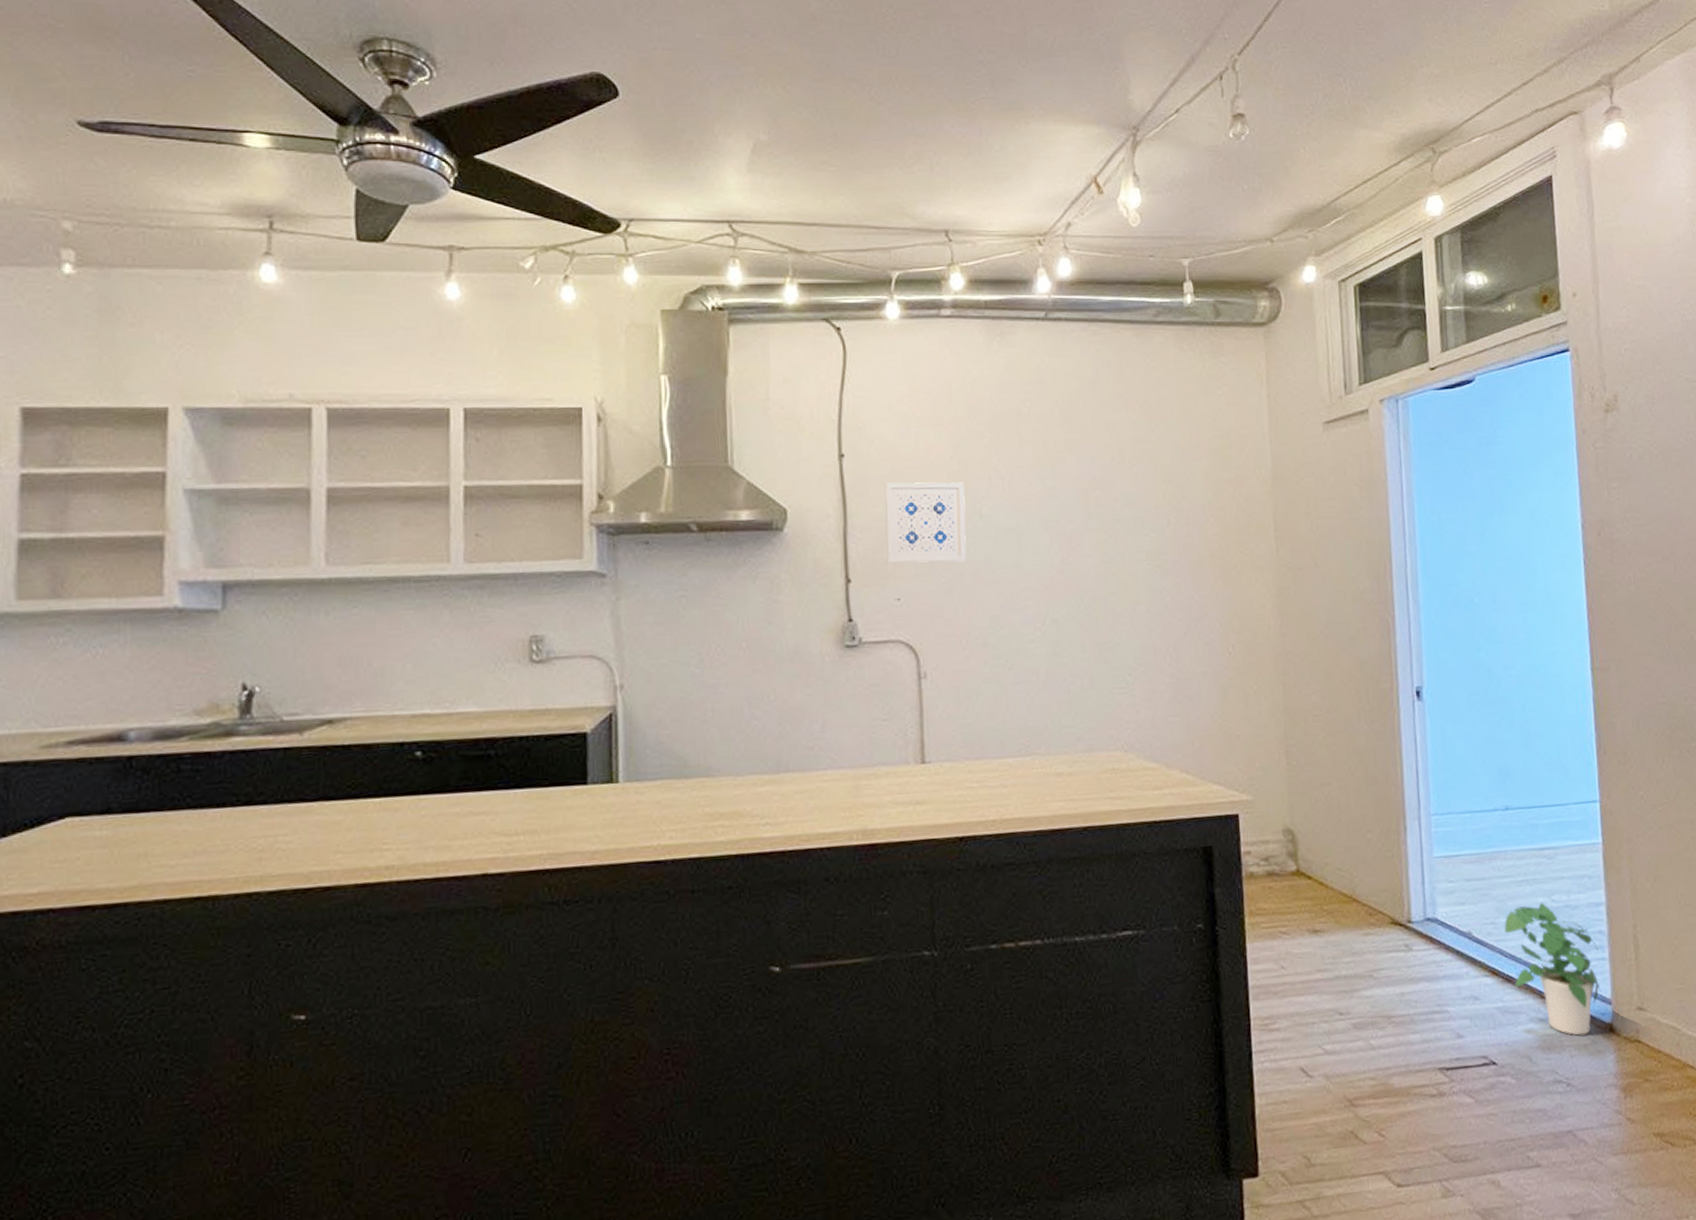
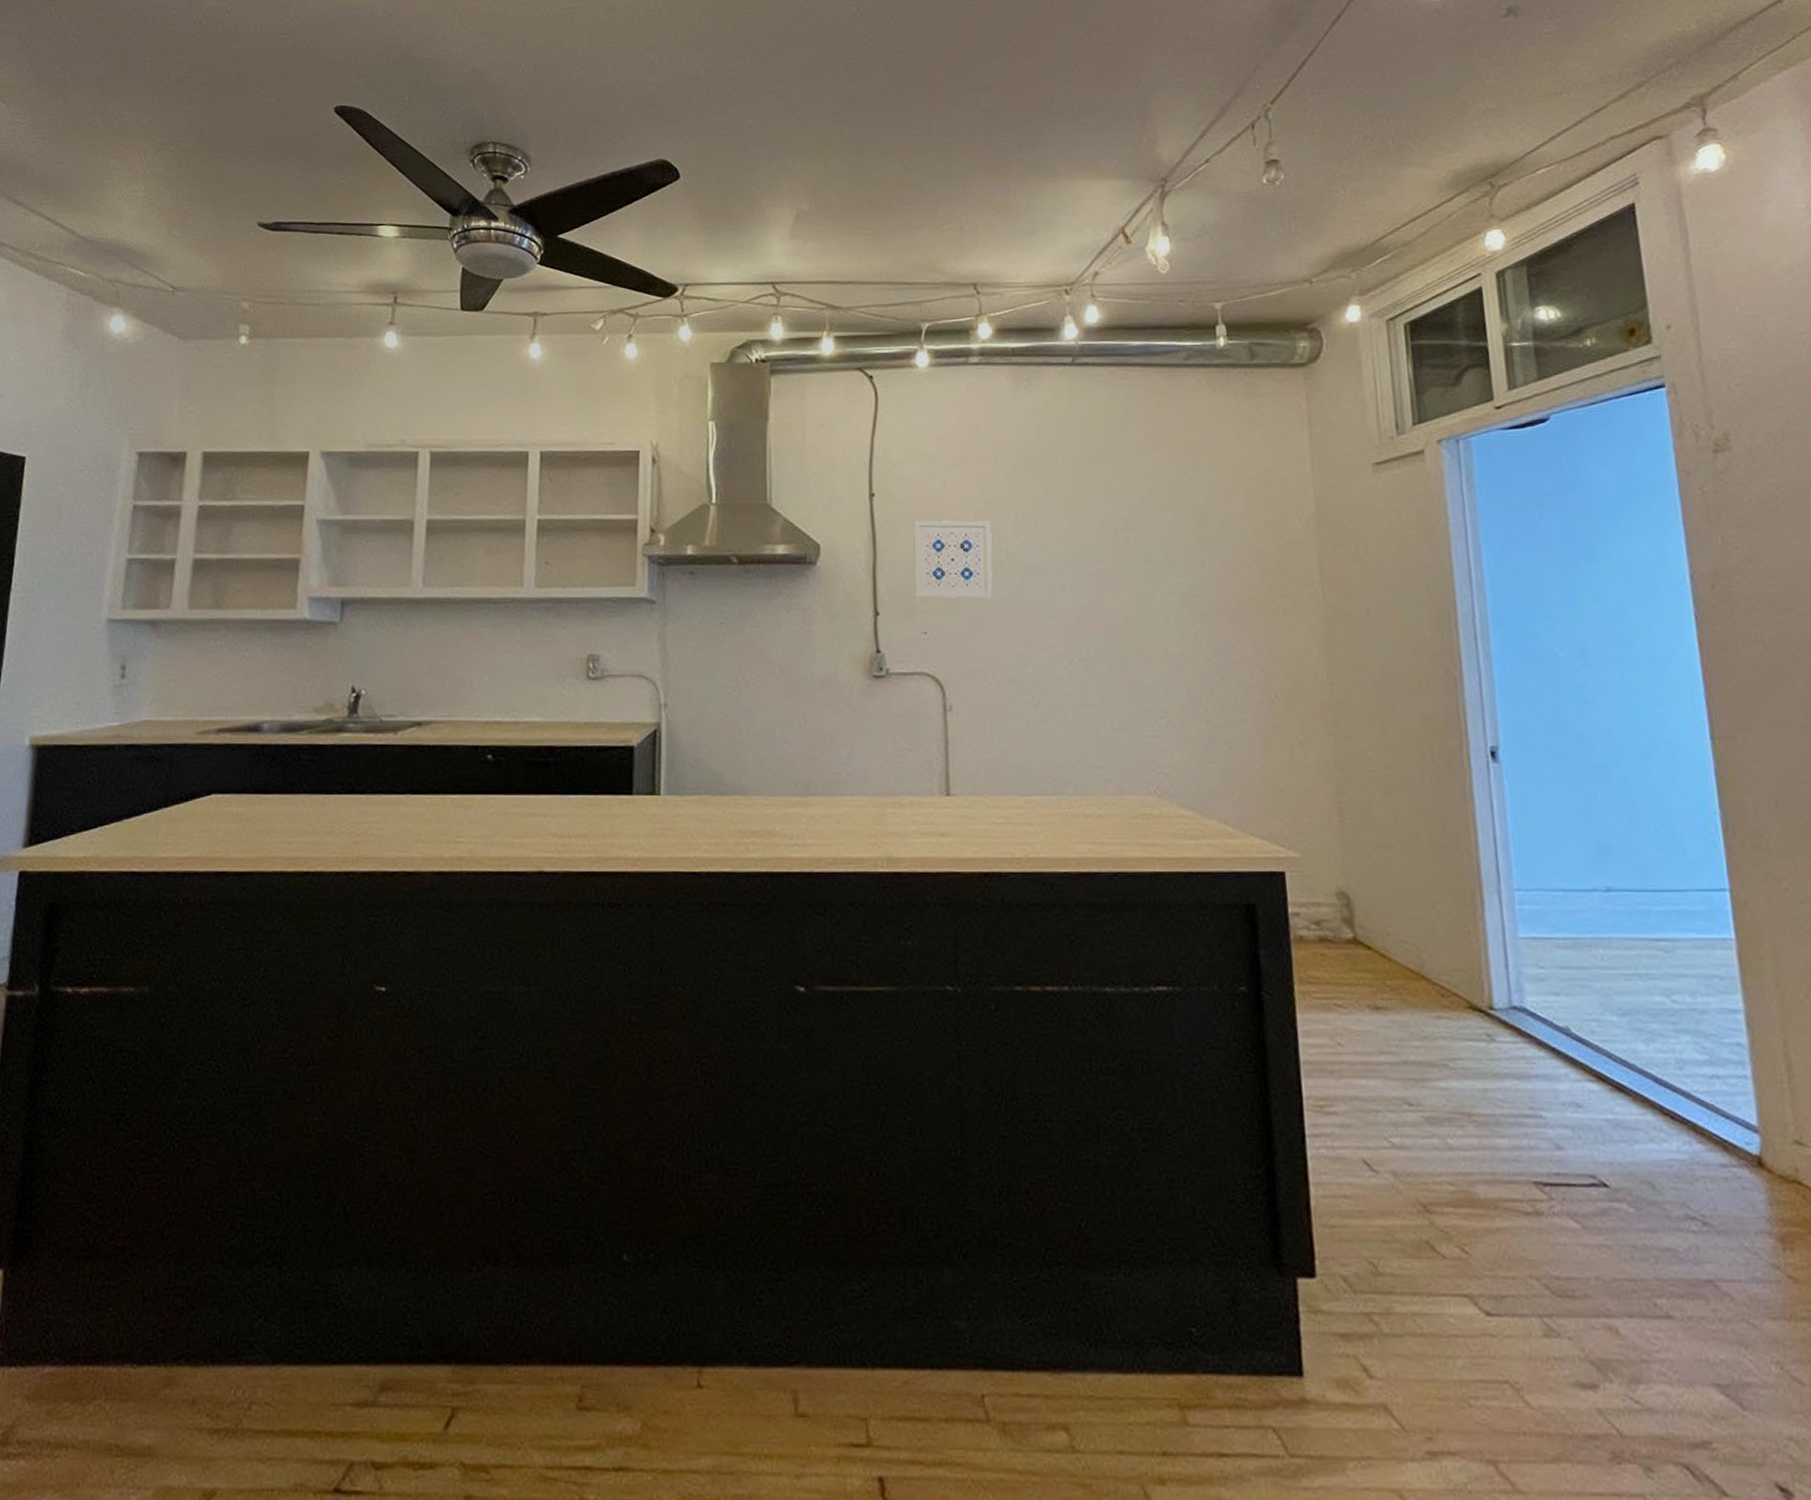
potted plant: present [1504,902,1601,1036] -> none [1611,1001,1744,1166]

